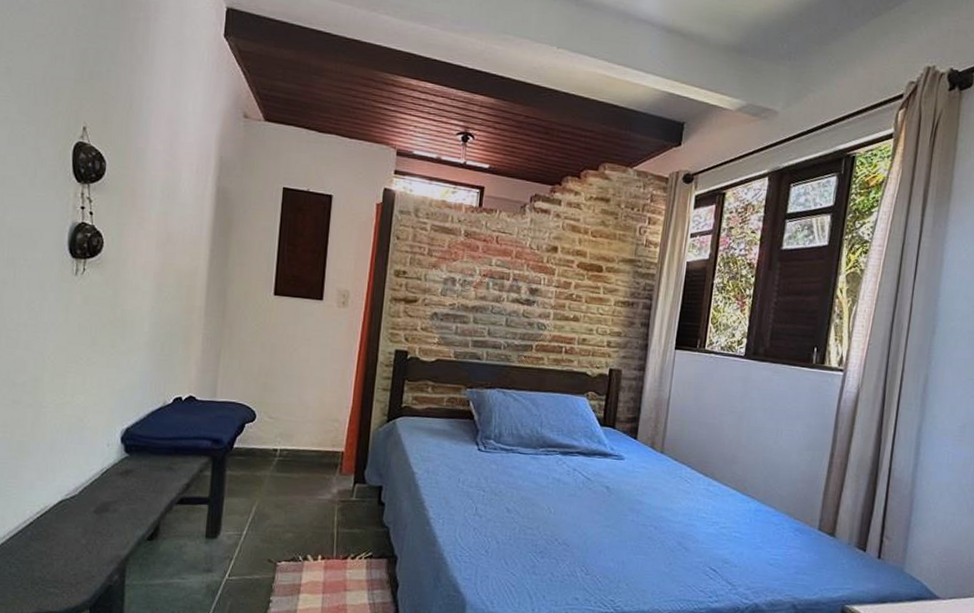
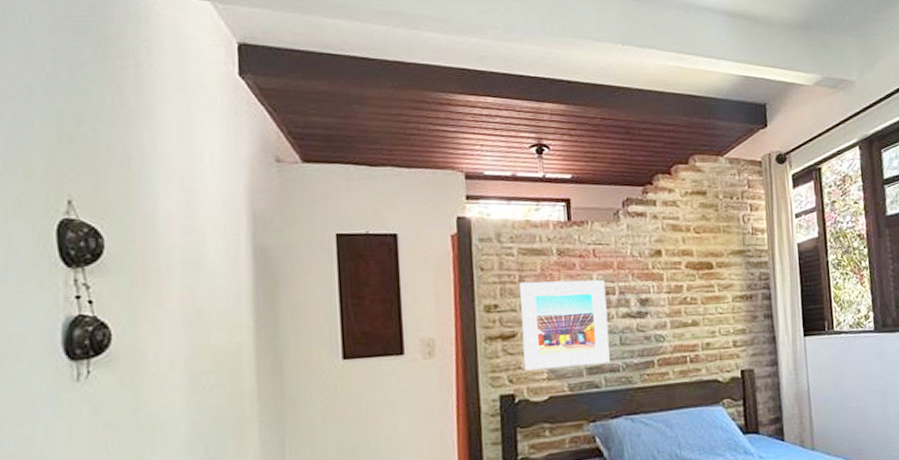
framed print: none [420,255,502,340] -> present [520,279,610,371]

